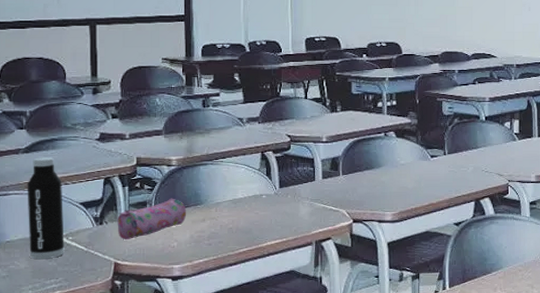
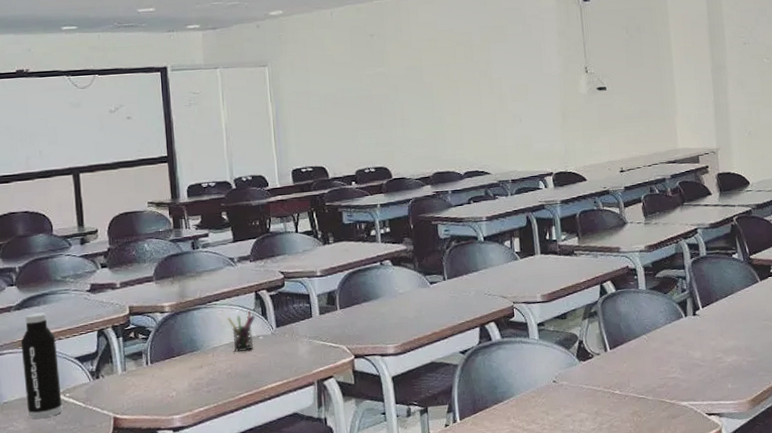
pencil case: present [117,198,187,240] -> none [113,346,184,393]
pen holder: none [232,169,260,209] -> present [227,310,255,353]

